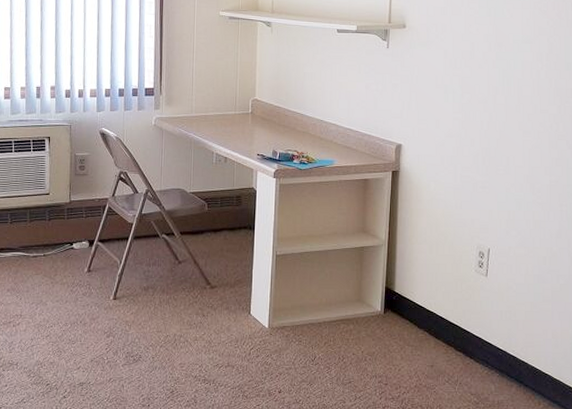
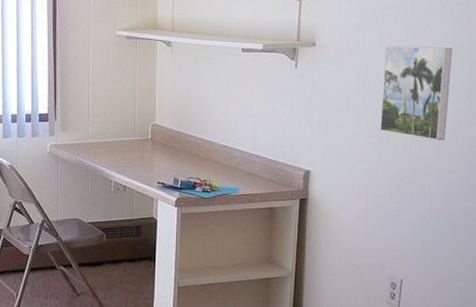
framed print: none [466,28,532,118] -> present [379,45,452,141]

